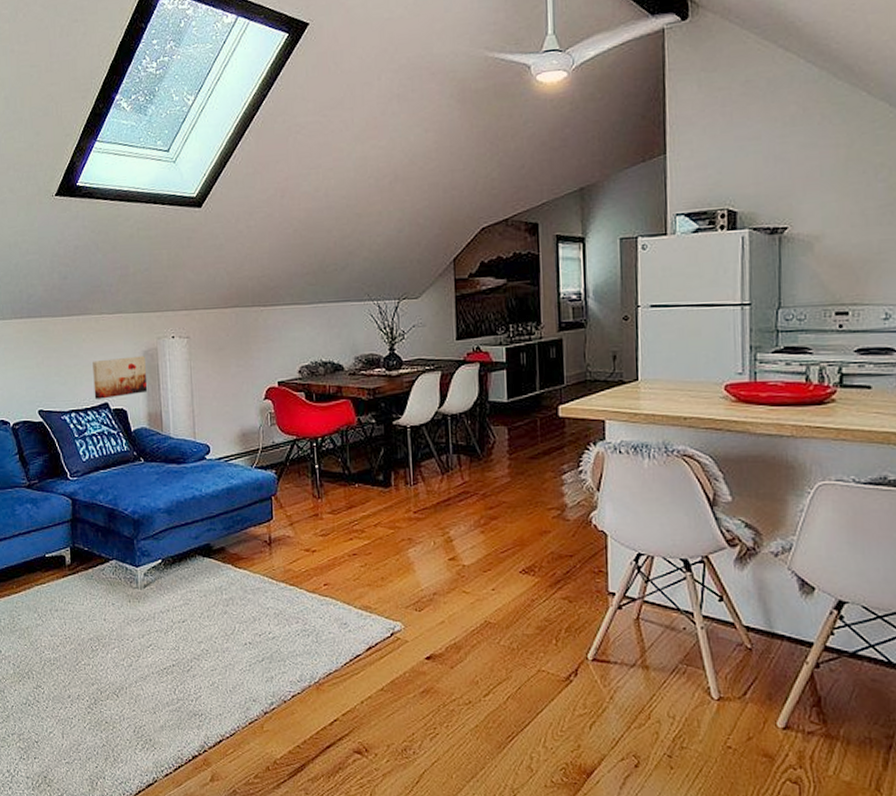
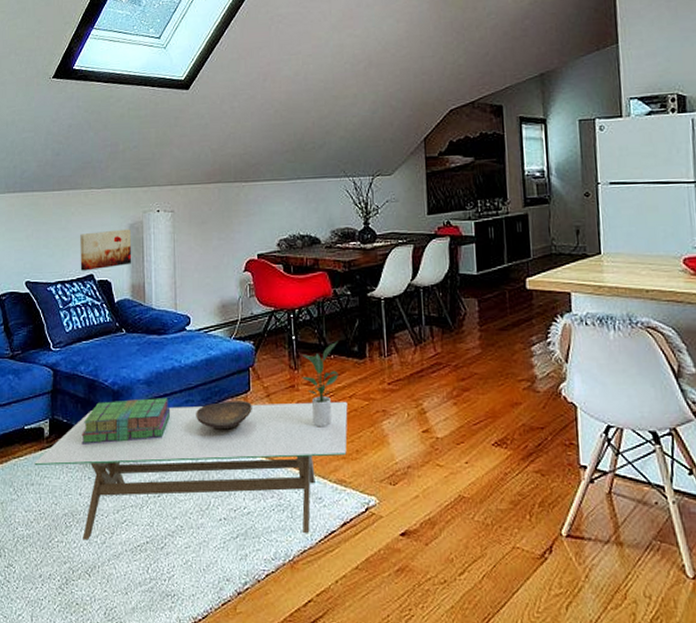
coffee table: none [57,529,373,664] -> present [34,401,348,541]
stack of books: none [103,526,193,572] -> present [81,398,171,444]
decorative bowl: none [218,529,275,559] -> present [196,401,252,431]
potted plant: none [326,469,363,555] -> present [302,340,338,427]

